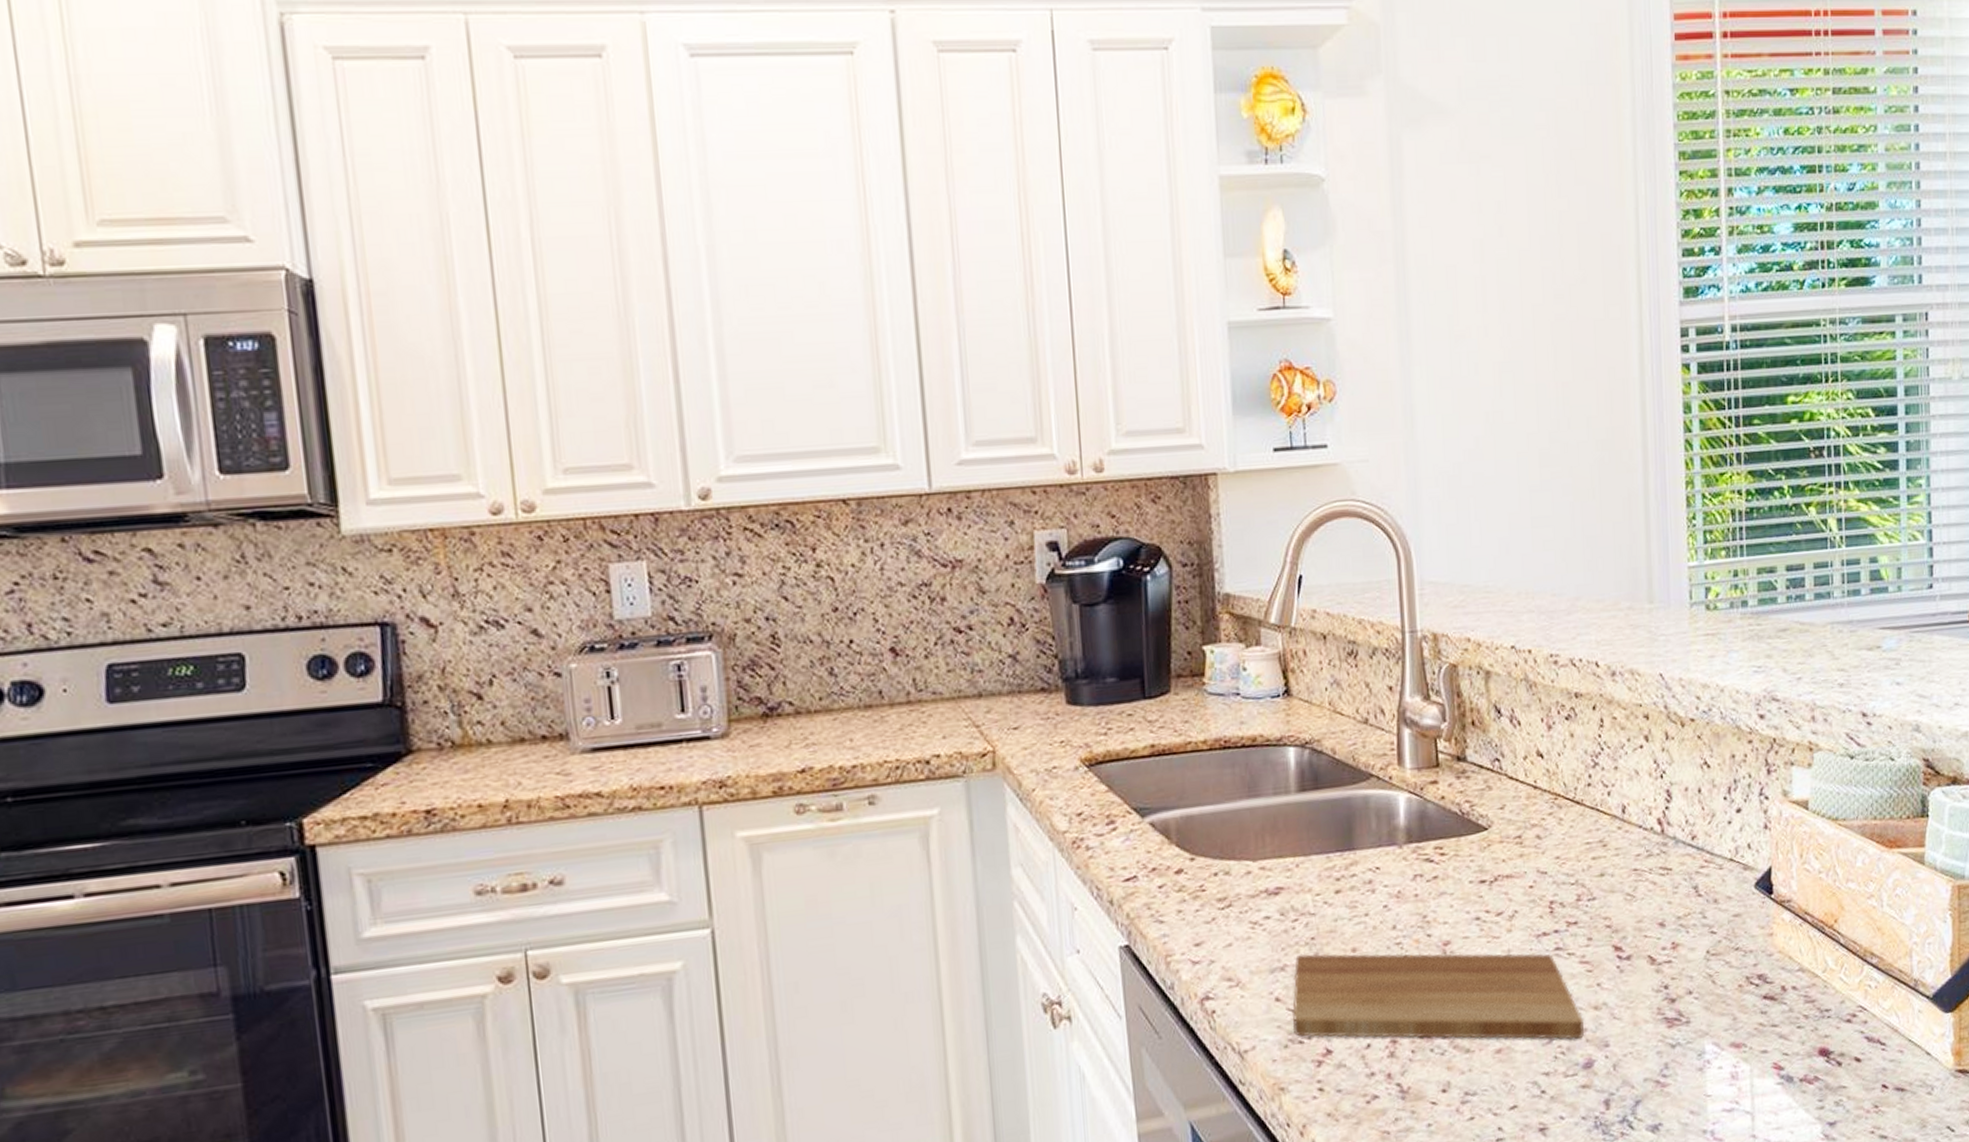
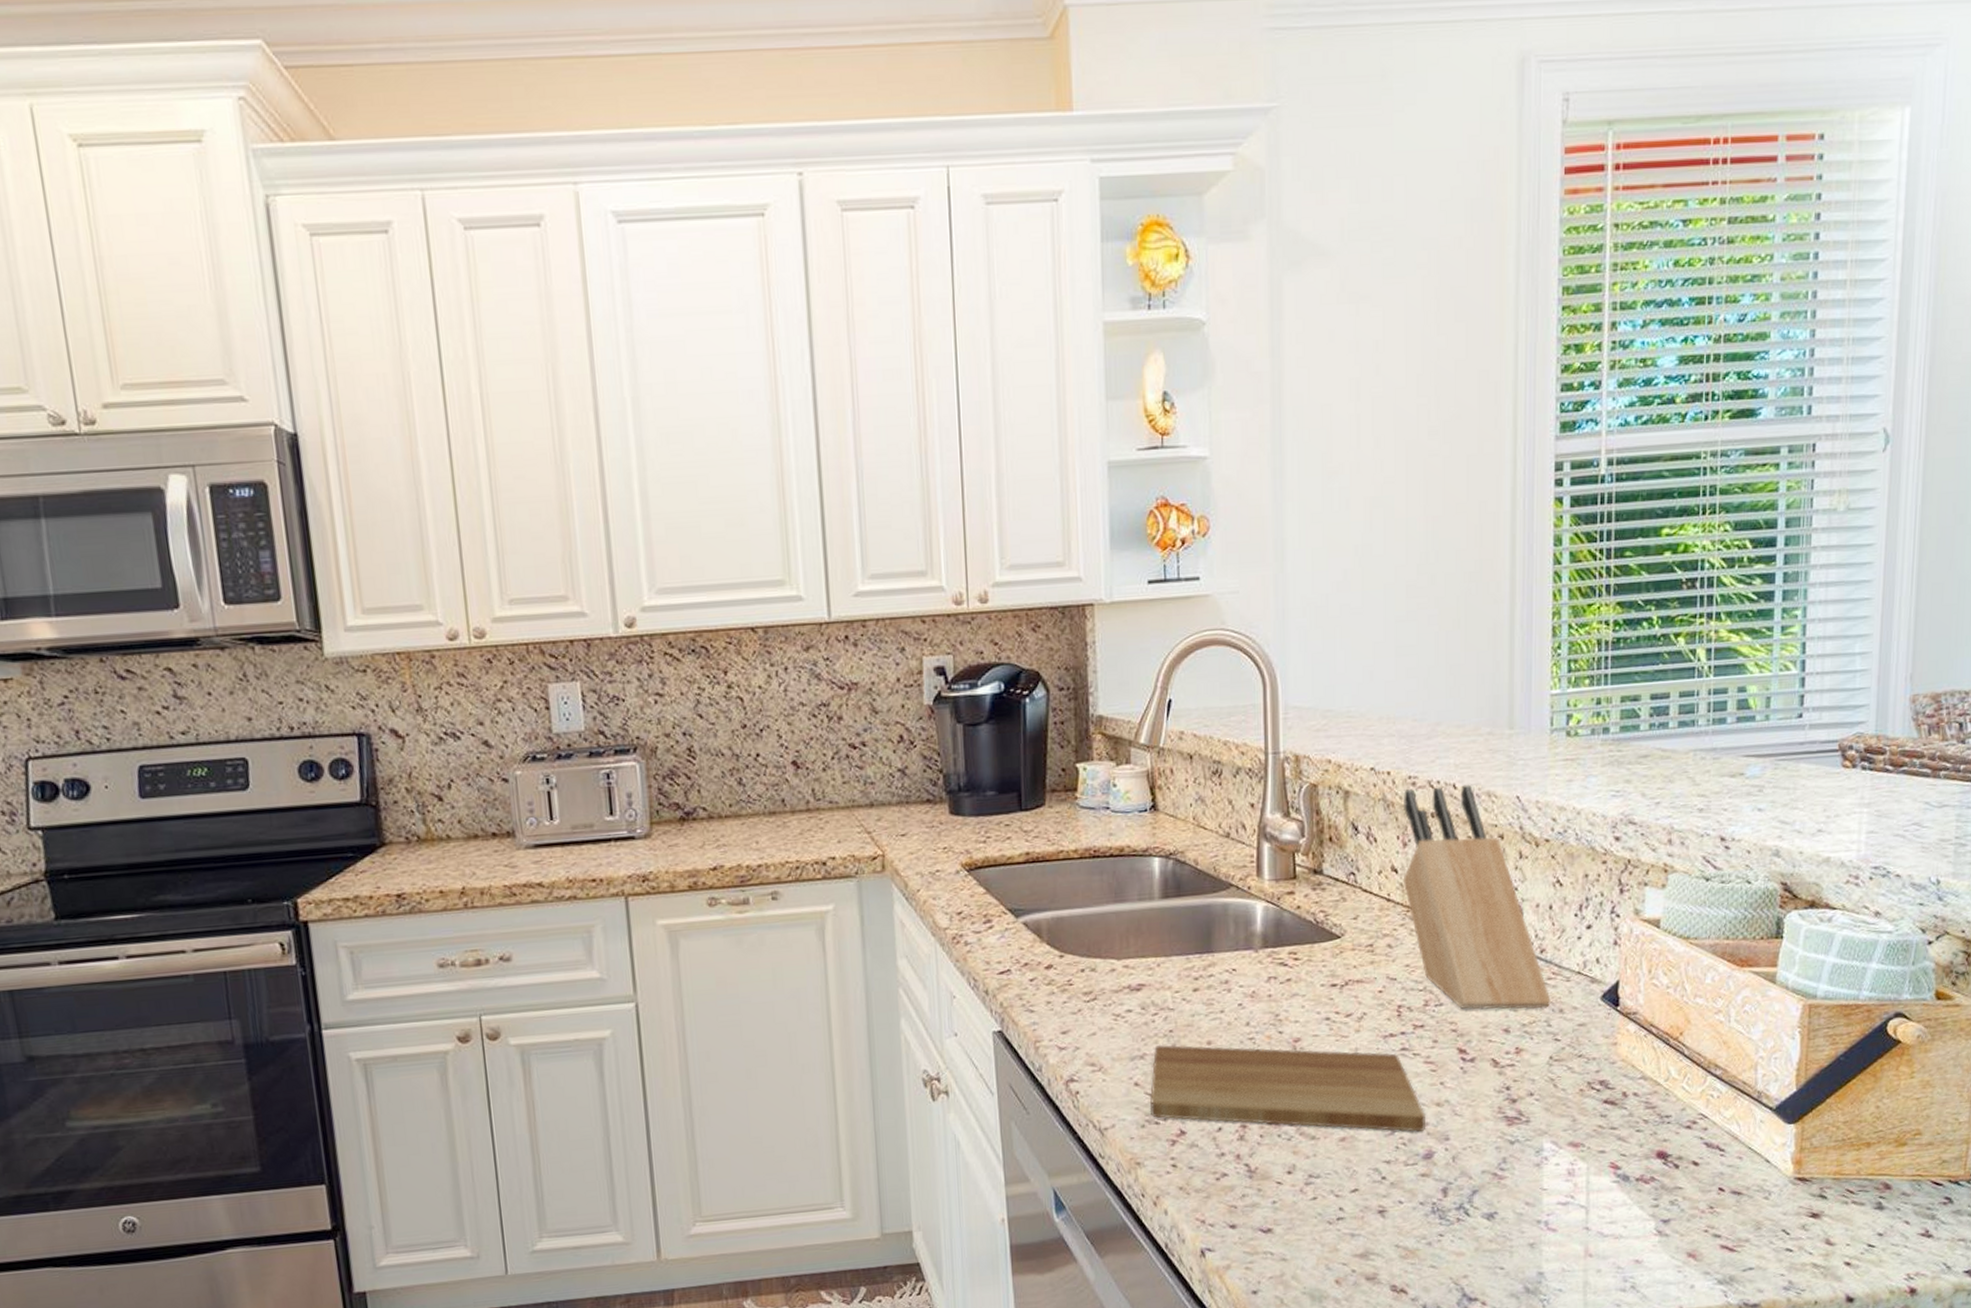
knife block: none [1545,662,1706,903] -> present [1402,784,1552,1010]

